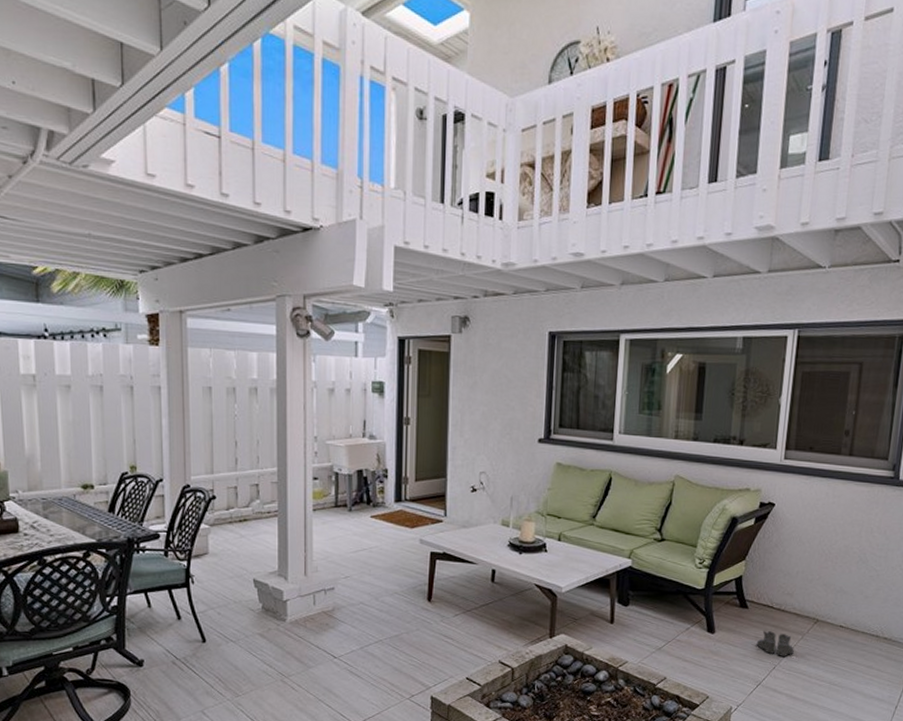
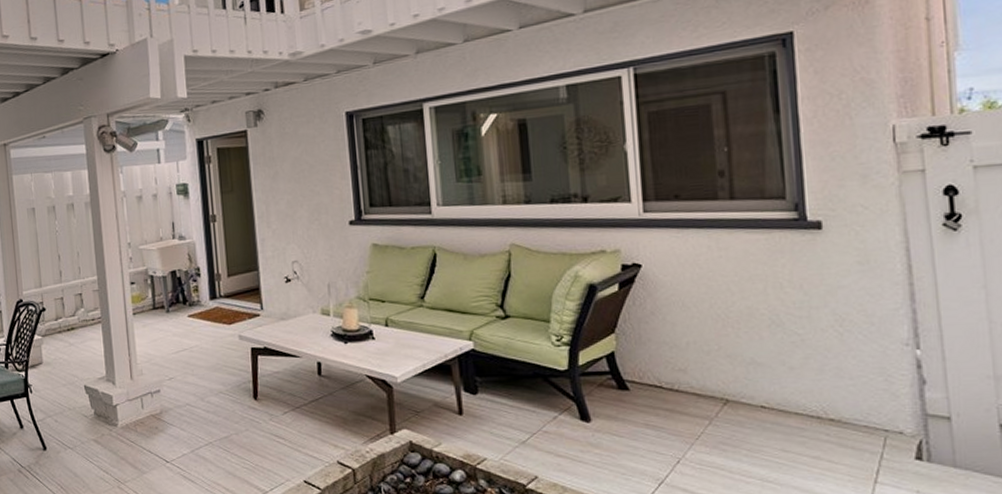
boots: present [756,631,794,656] -> none [648,416,702,447]

